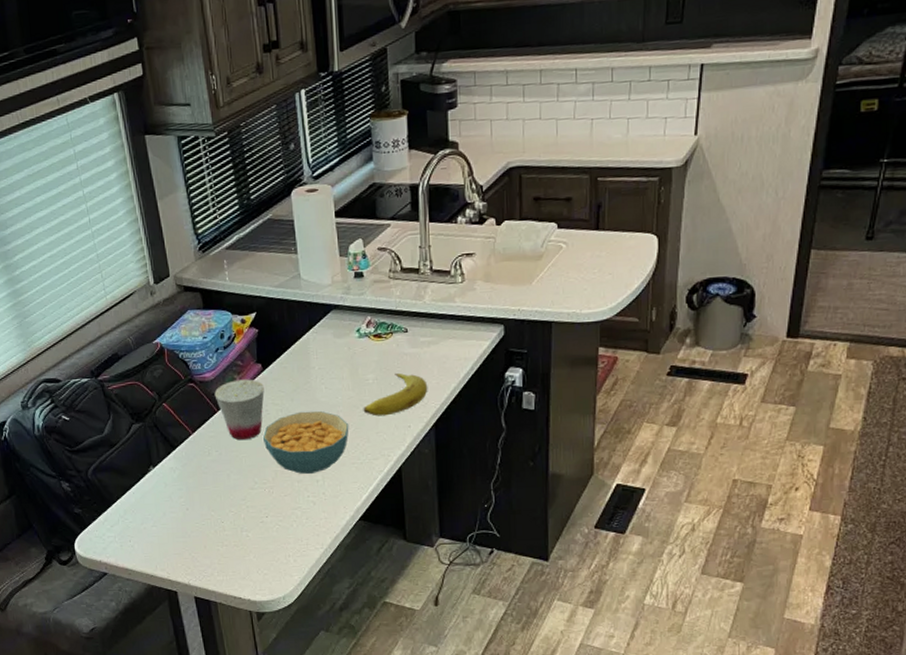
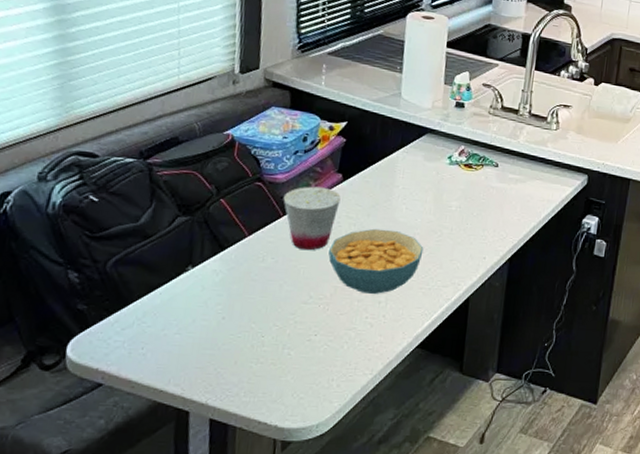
fruit: present [363,372,428,416] -> none [440,204,509,245]

